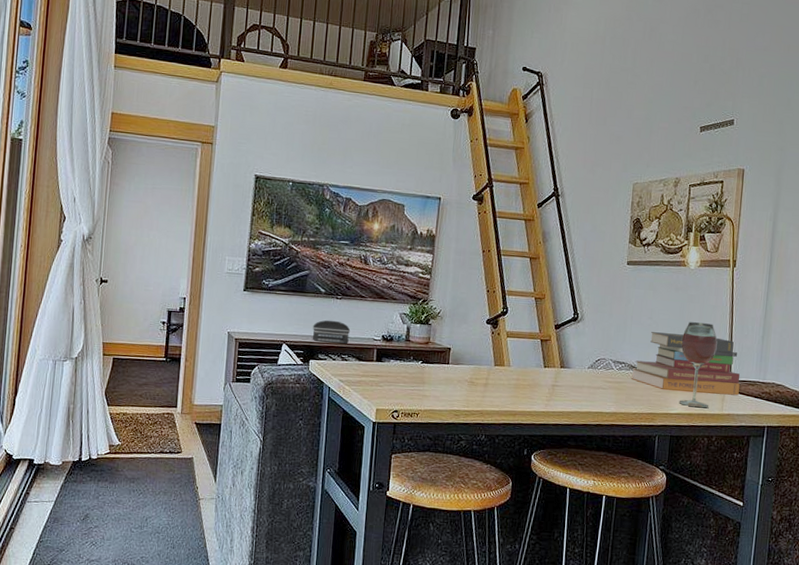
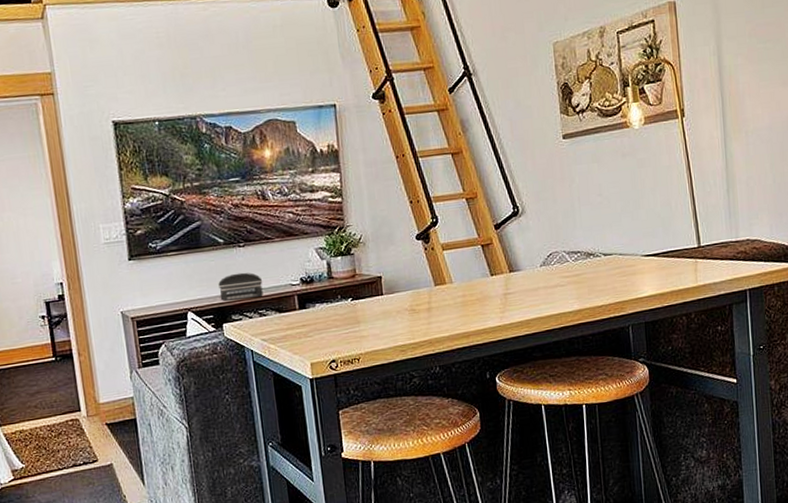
books: present [631,332,741,396] -> none [590,201,712,274]
wineglass: present [679,322,718,408] -> none [638,187,682,286]

